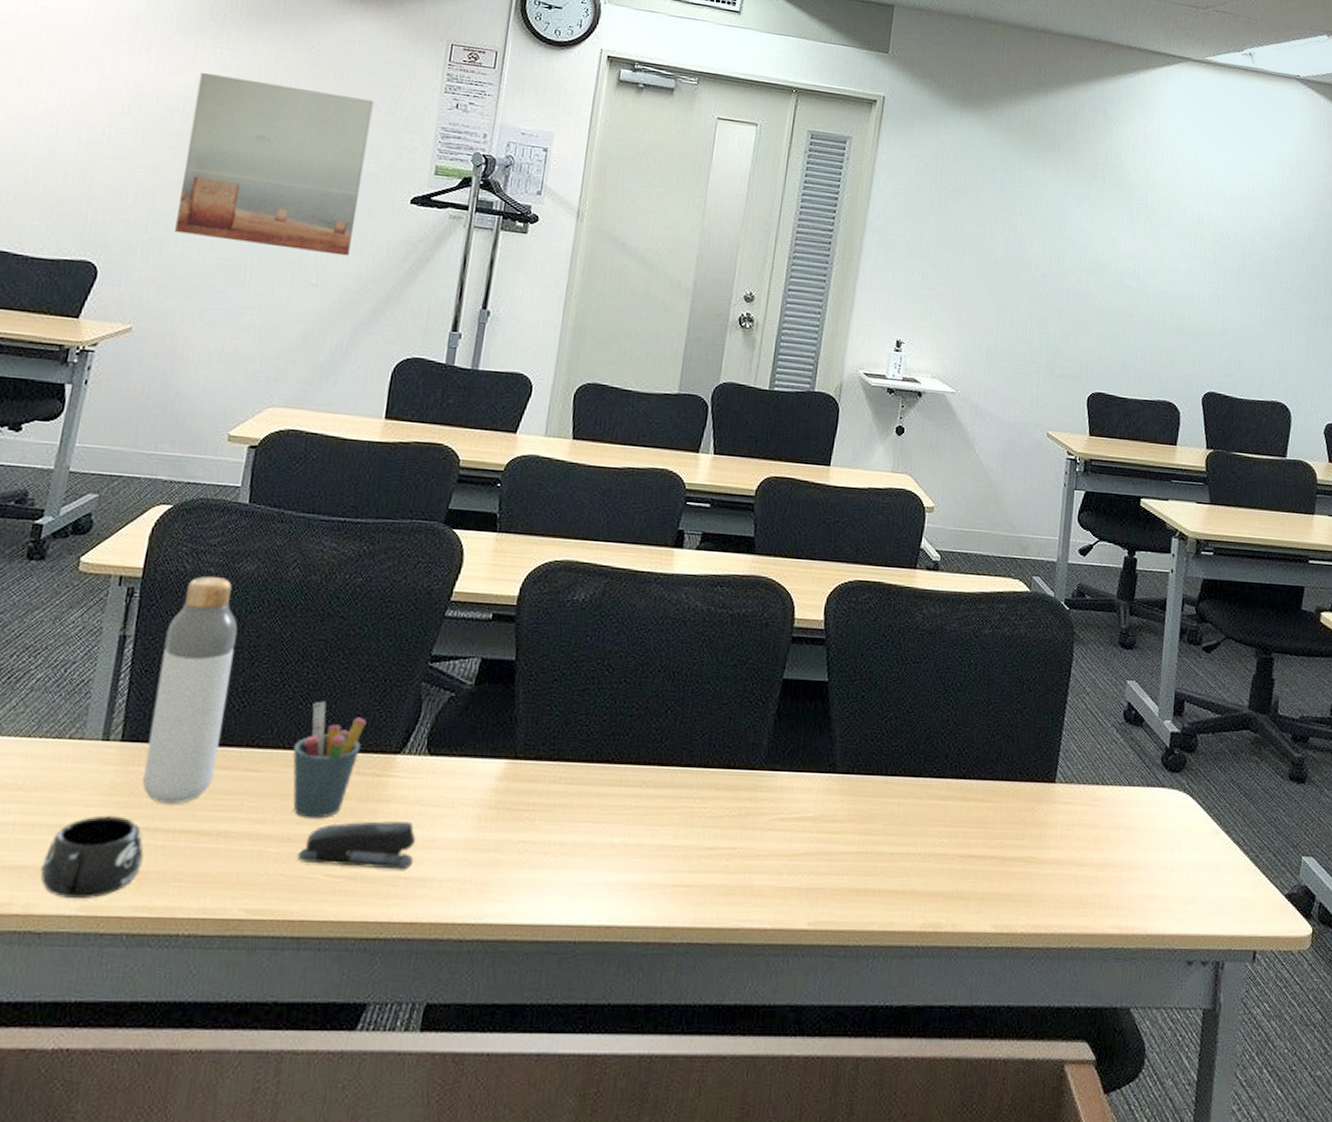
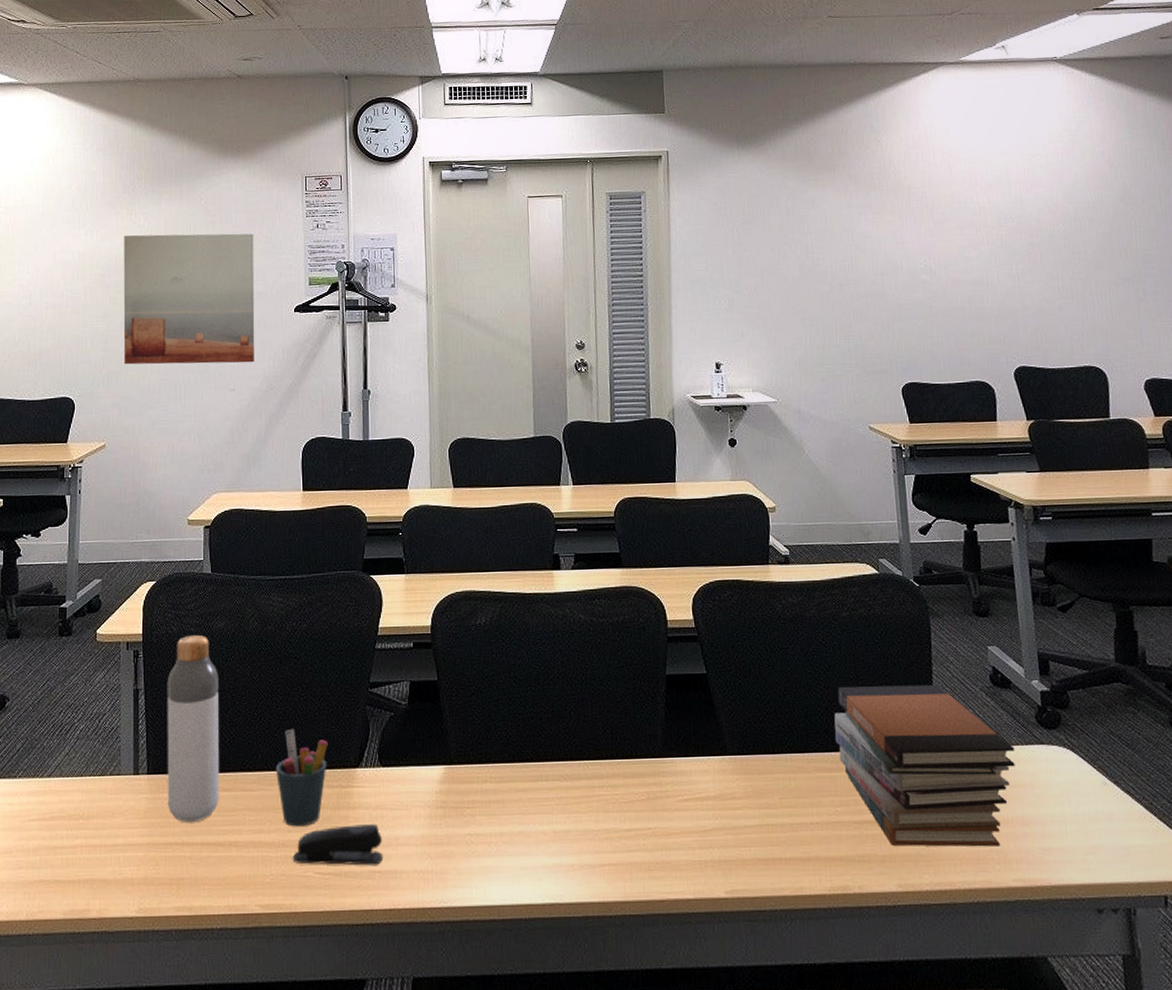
mug: present [40,815,144,900] -> none [105,834,178,904]
book stack: none [954,708,1136,891] -> present [834,684,1015,847]

